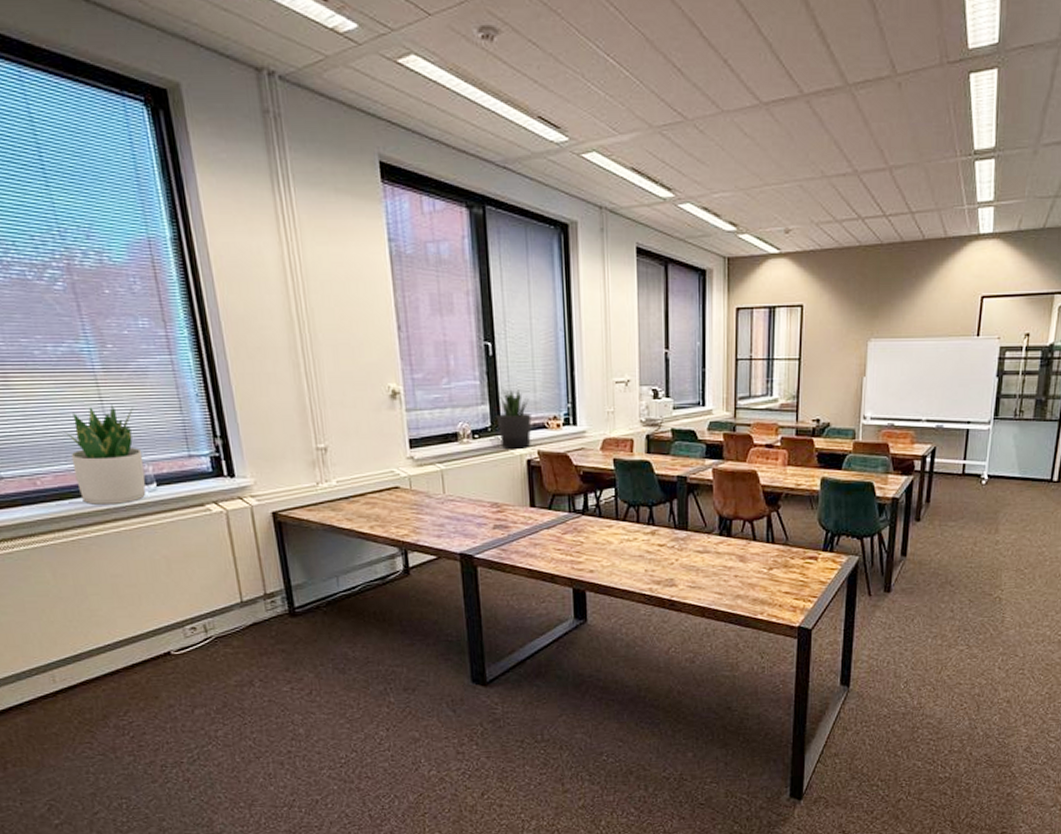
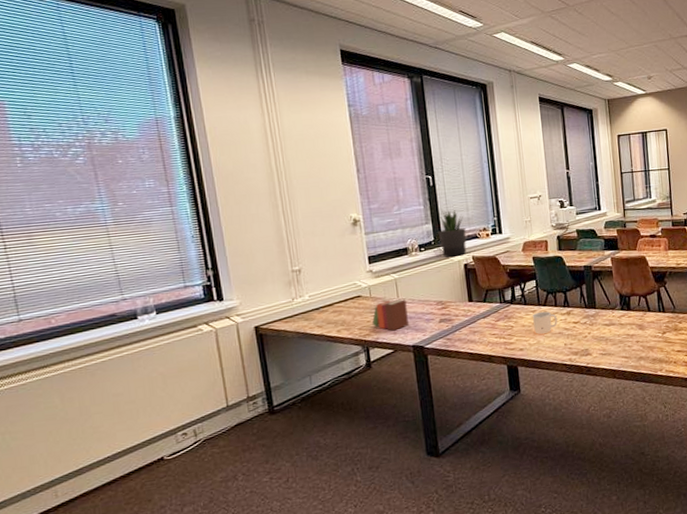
planter: present [64,404,146,505] -> none [78,250,147,335]
books: none [411,495,456,534] -> present [371,299,409,331]
mug: none [607,527,638,556] -> present [532,311,558,335]

